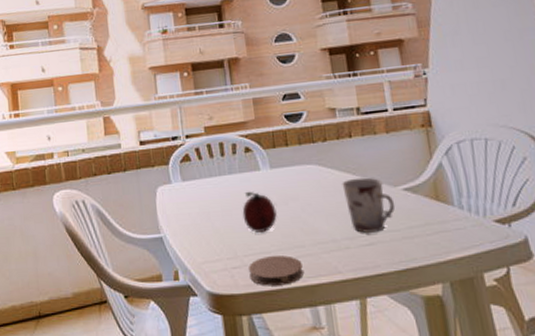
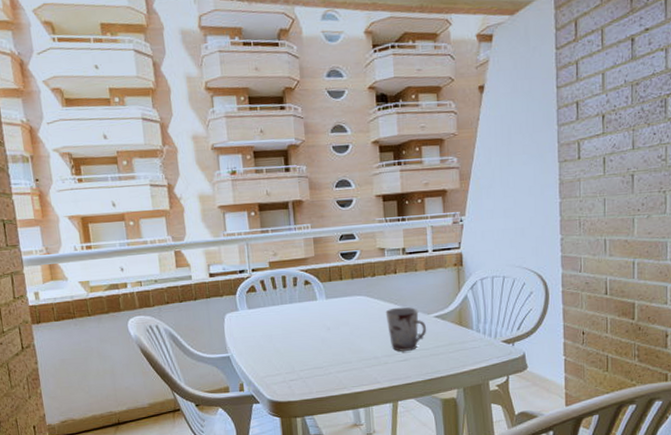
fruit: present [242,191,278,234] -> none [300,317,331,353]
coaster: present [249,255,303,286] -> none [304,370,349,394]

